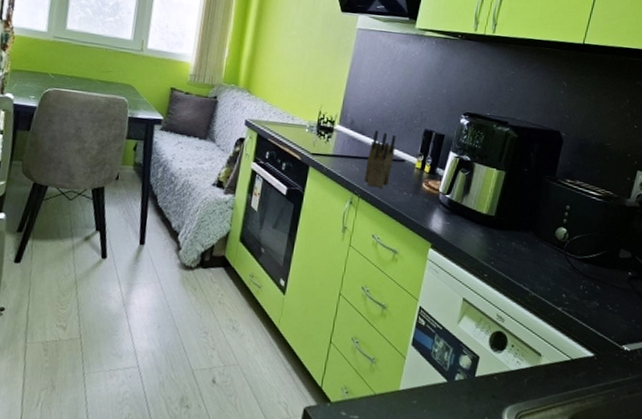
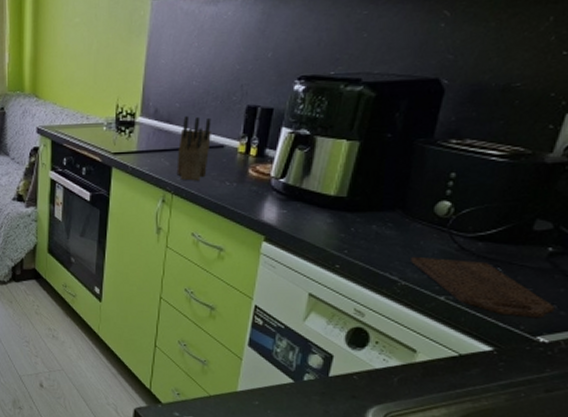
cutting board: none [538,271,634,330] -> present [411,256,555,319]

